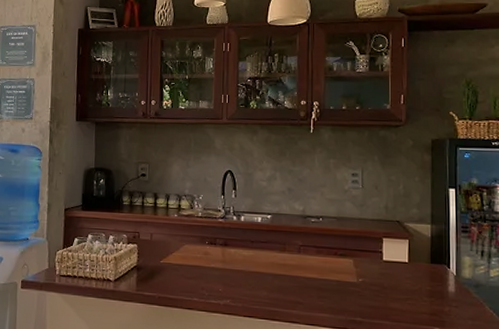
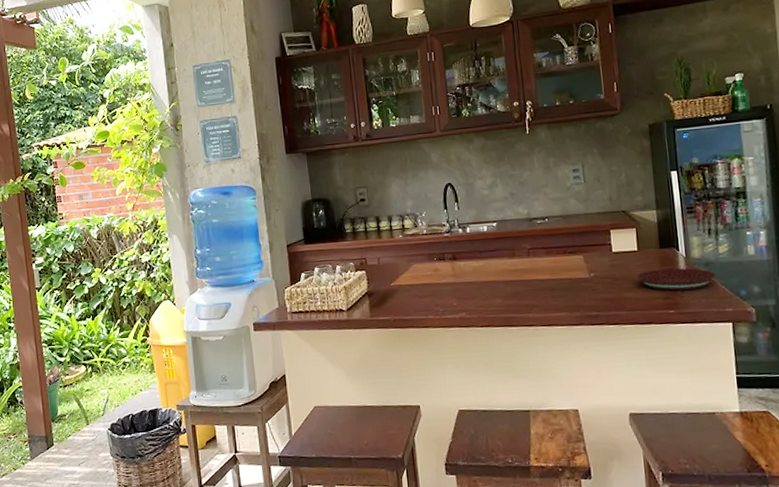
plate: none [404,283,485,309] -> present [636,268,716,291]

